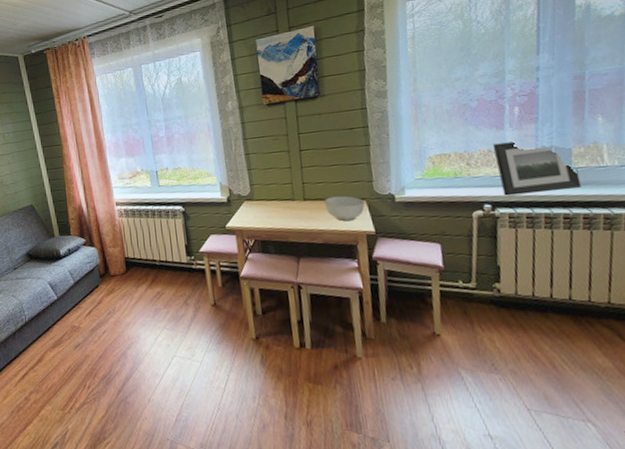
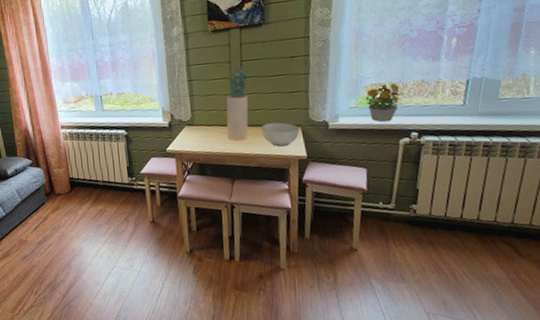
vase: none [285,136,312,217] -> present [226,63,249,142]
flowerpot: none [430,153,467,195] -> present [365,83,400,123]
picture frame: present [493,142,582,196] -> none [428,73,505,125]

